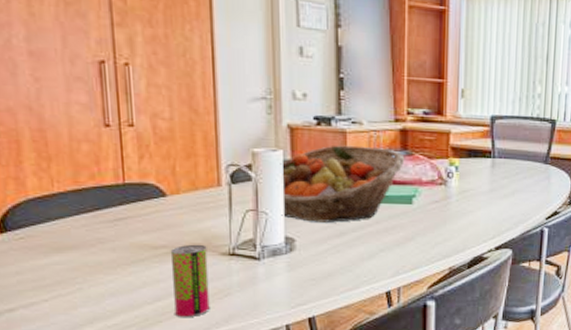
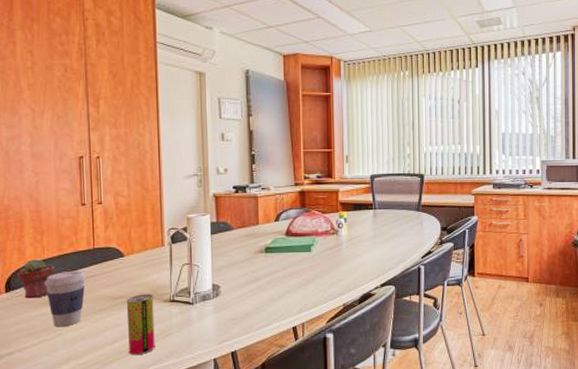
potted succulent: none [16,191,71,243] -> present [18,258,56,299]
coffee cup: none [55,210,114,280] -> present [44,270,86,328]
fruit basket: present [280,145,405,223] -> none [208,207,304,271]

